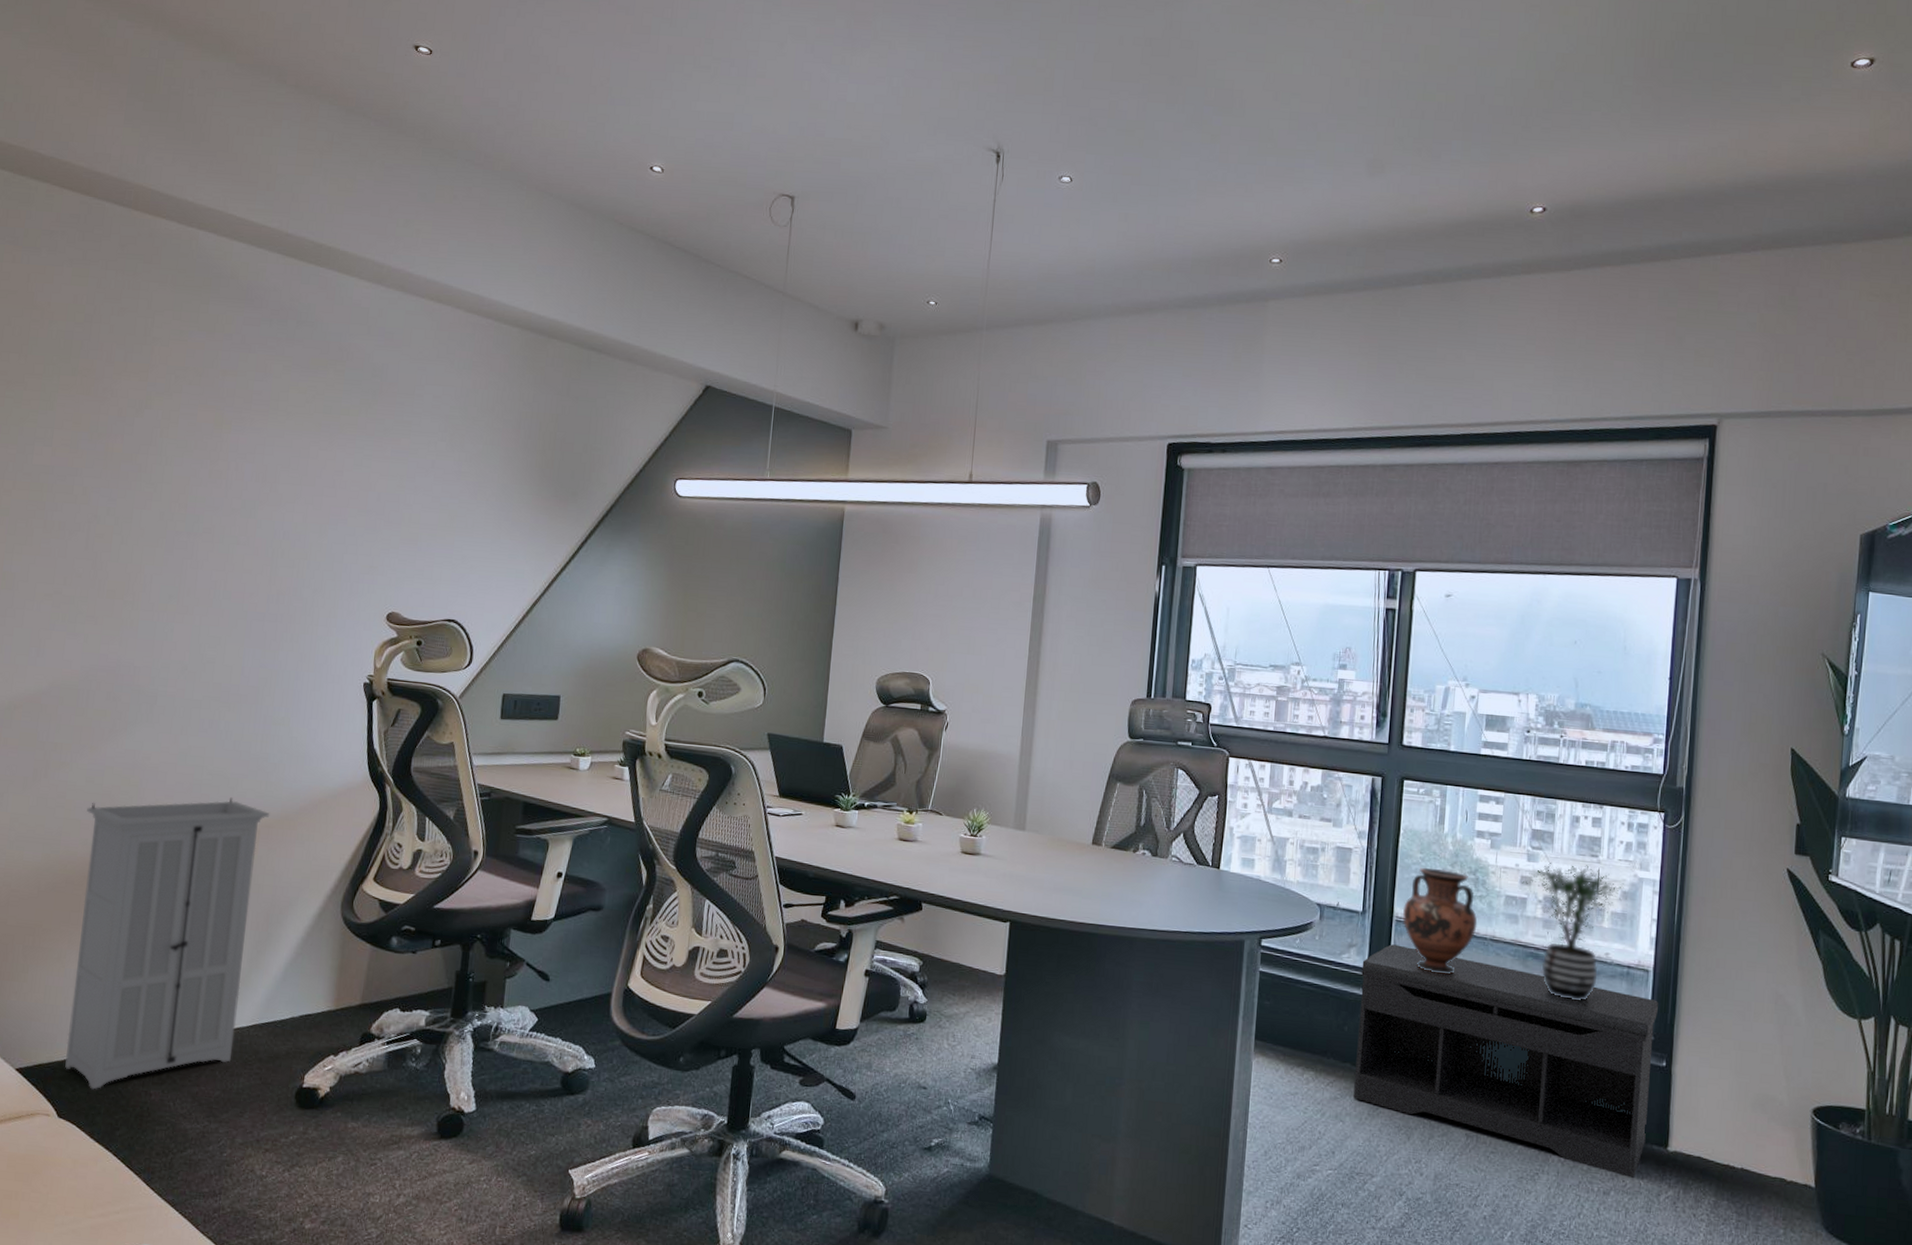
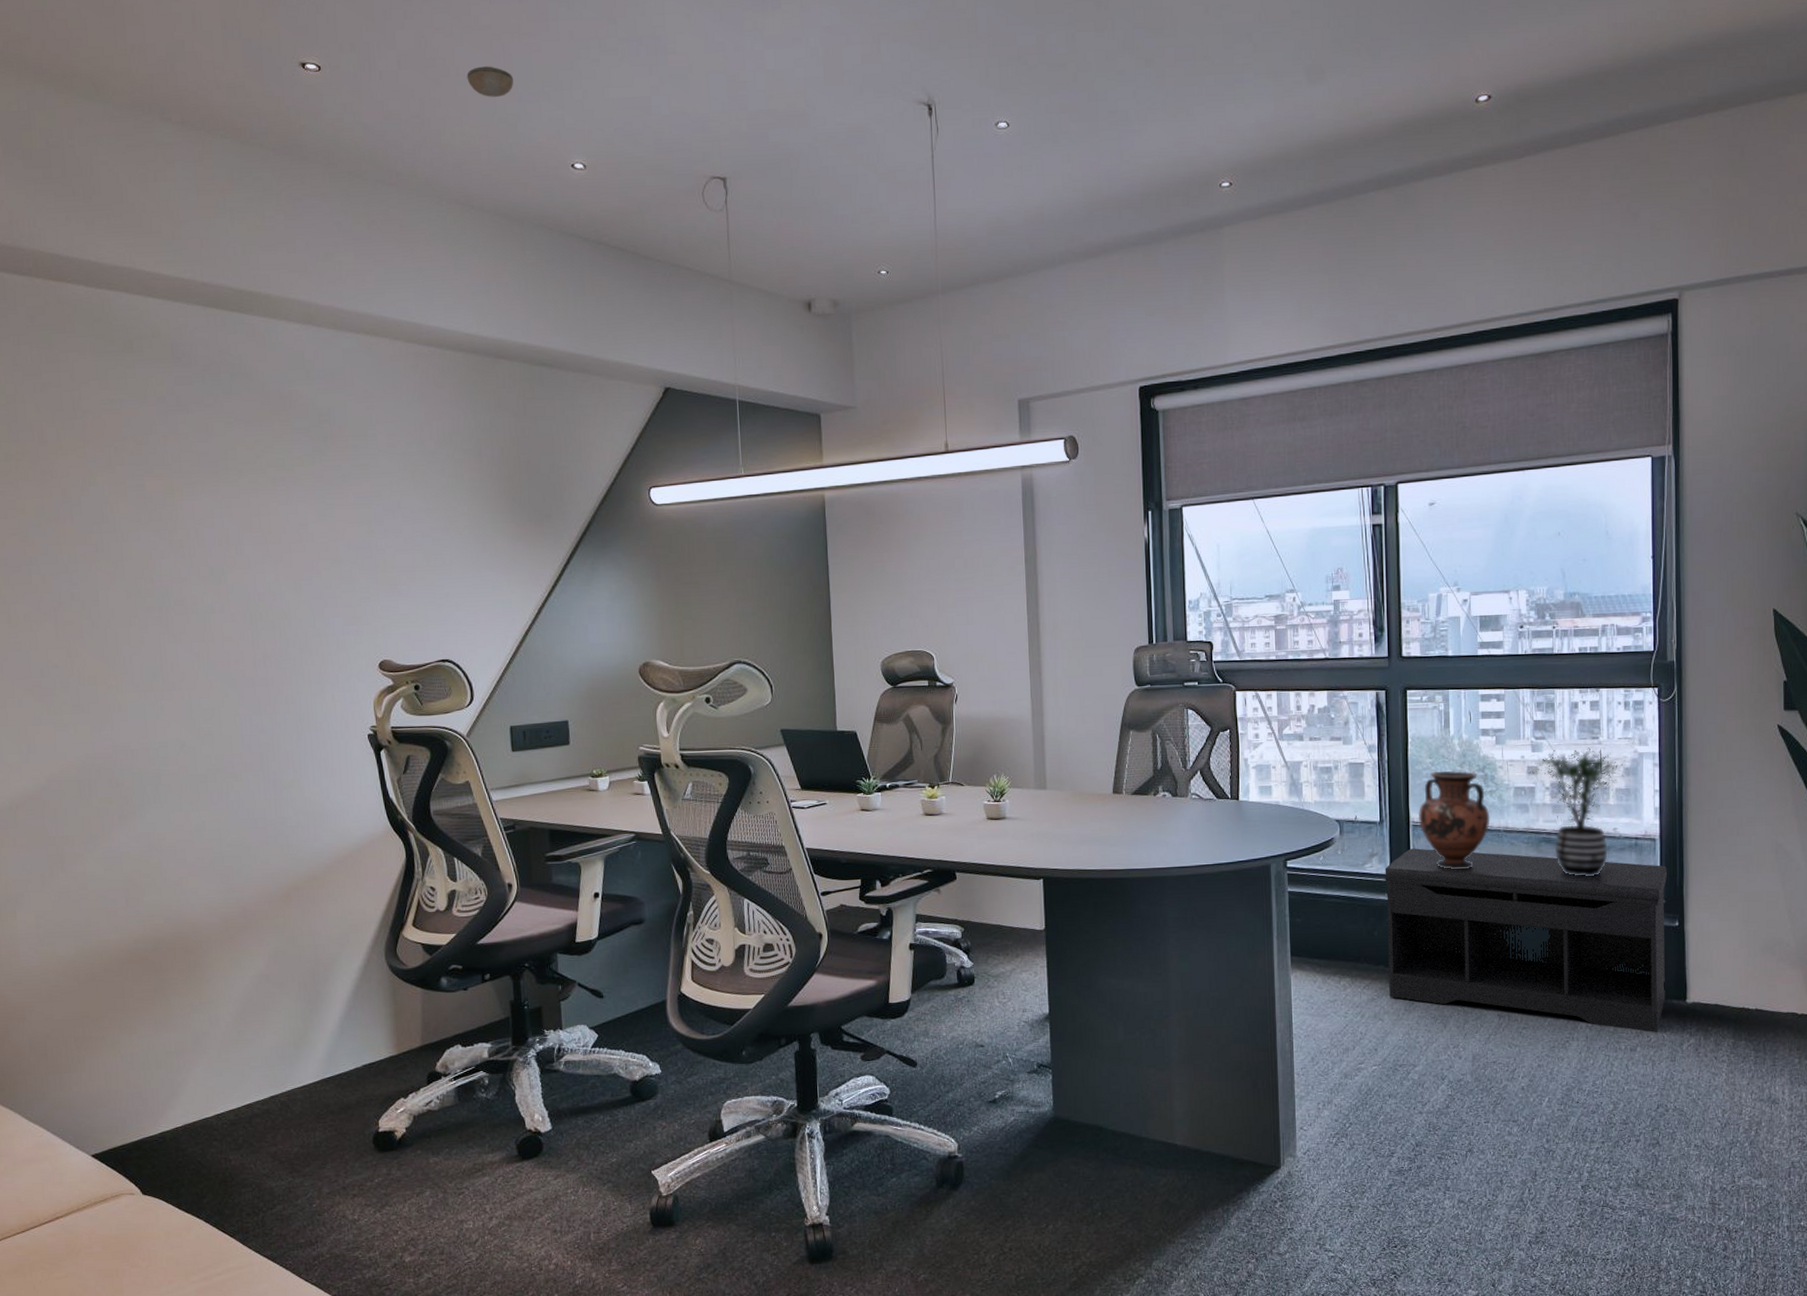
storage cabinet: present [65,797,270,1090] -> none [111,865,304,1164]
smoke detector: none [565,68,609,97] -> present [467,66,514,97]

